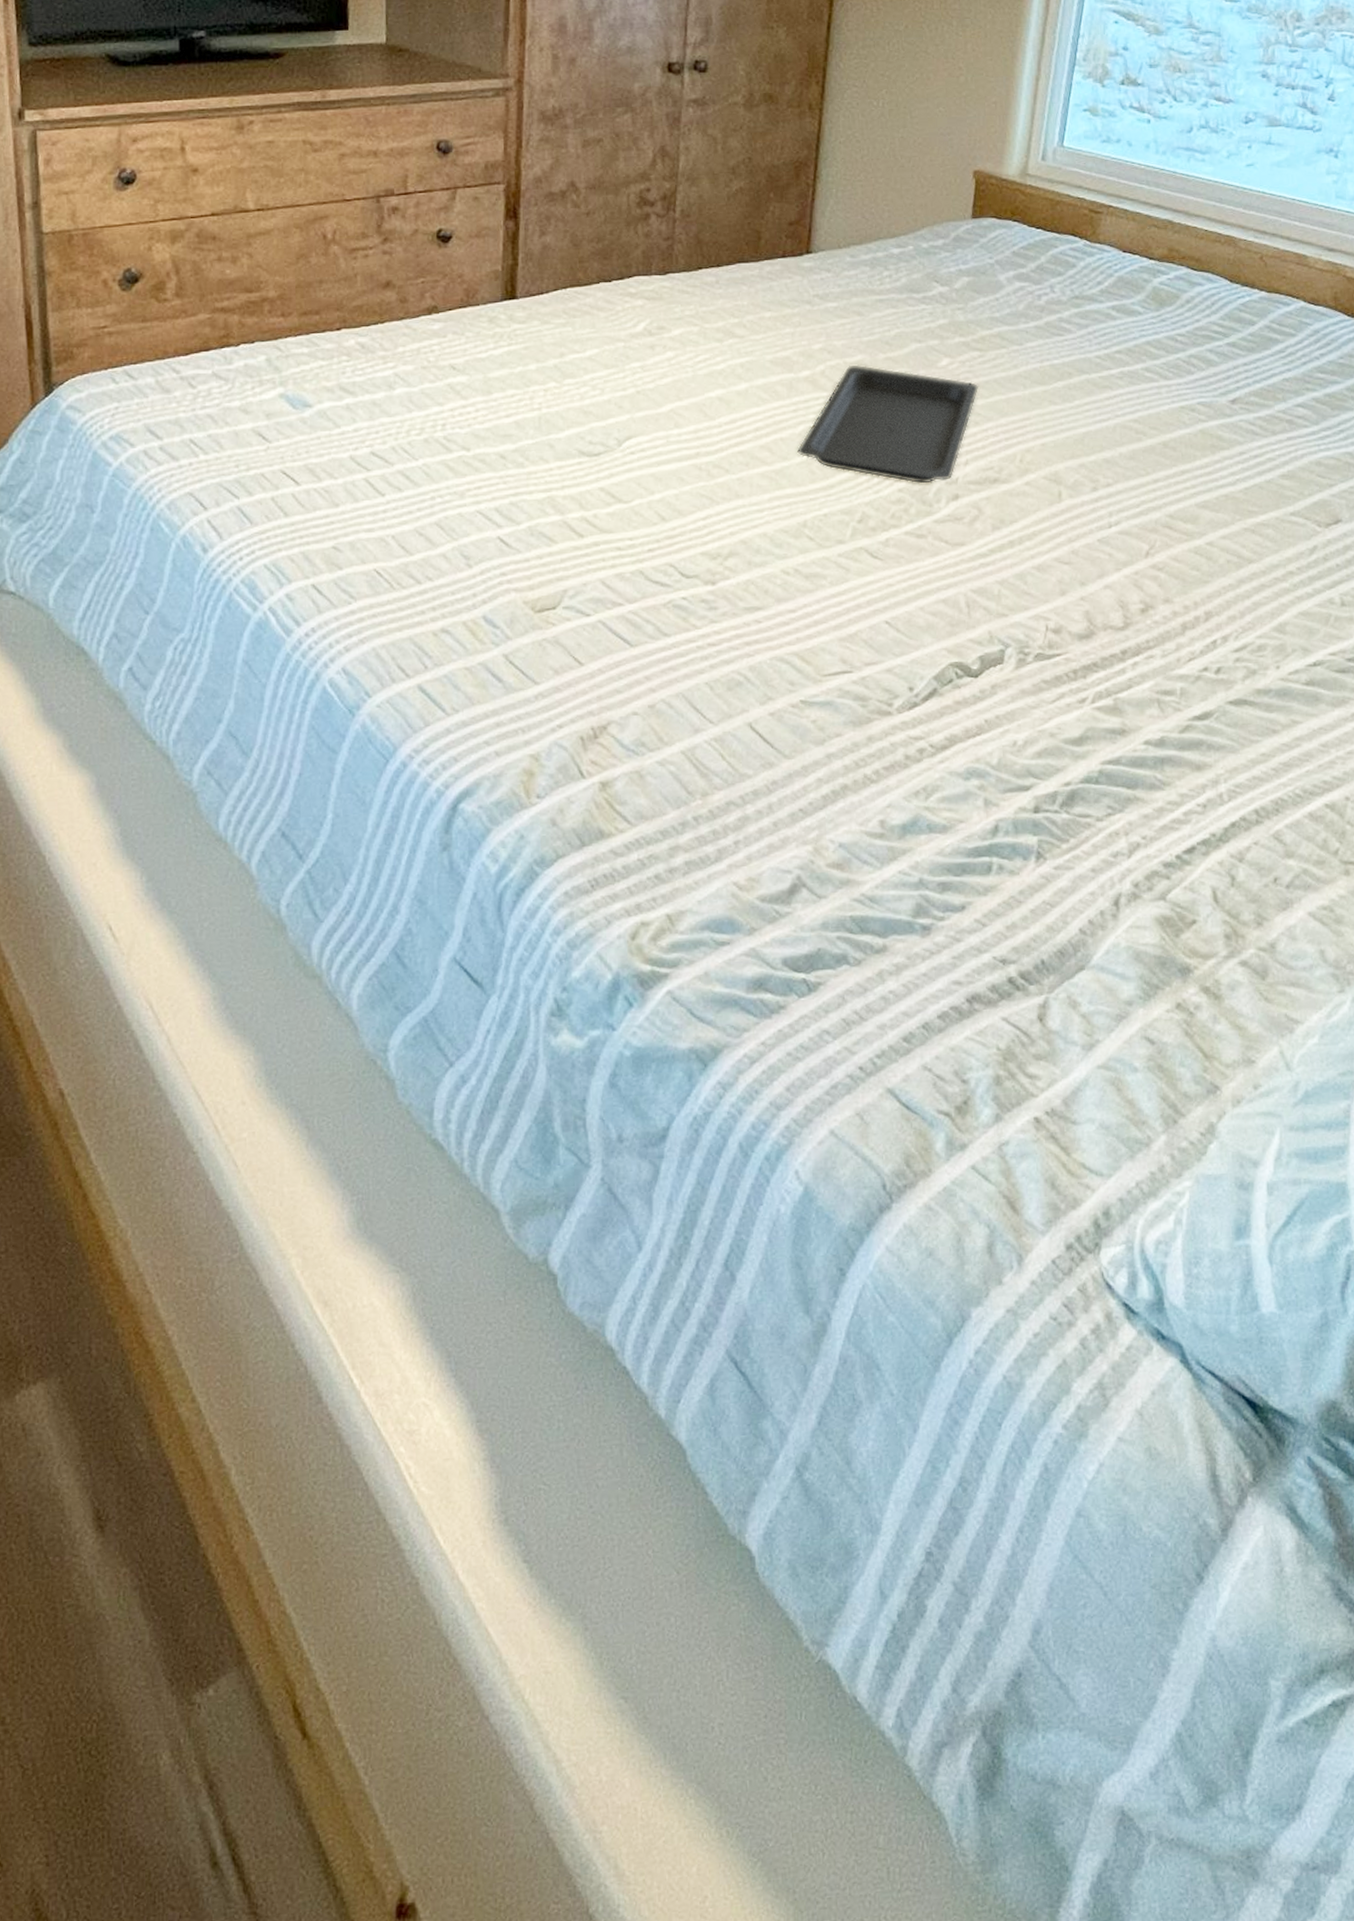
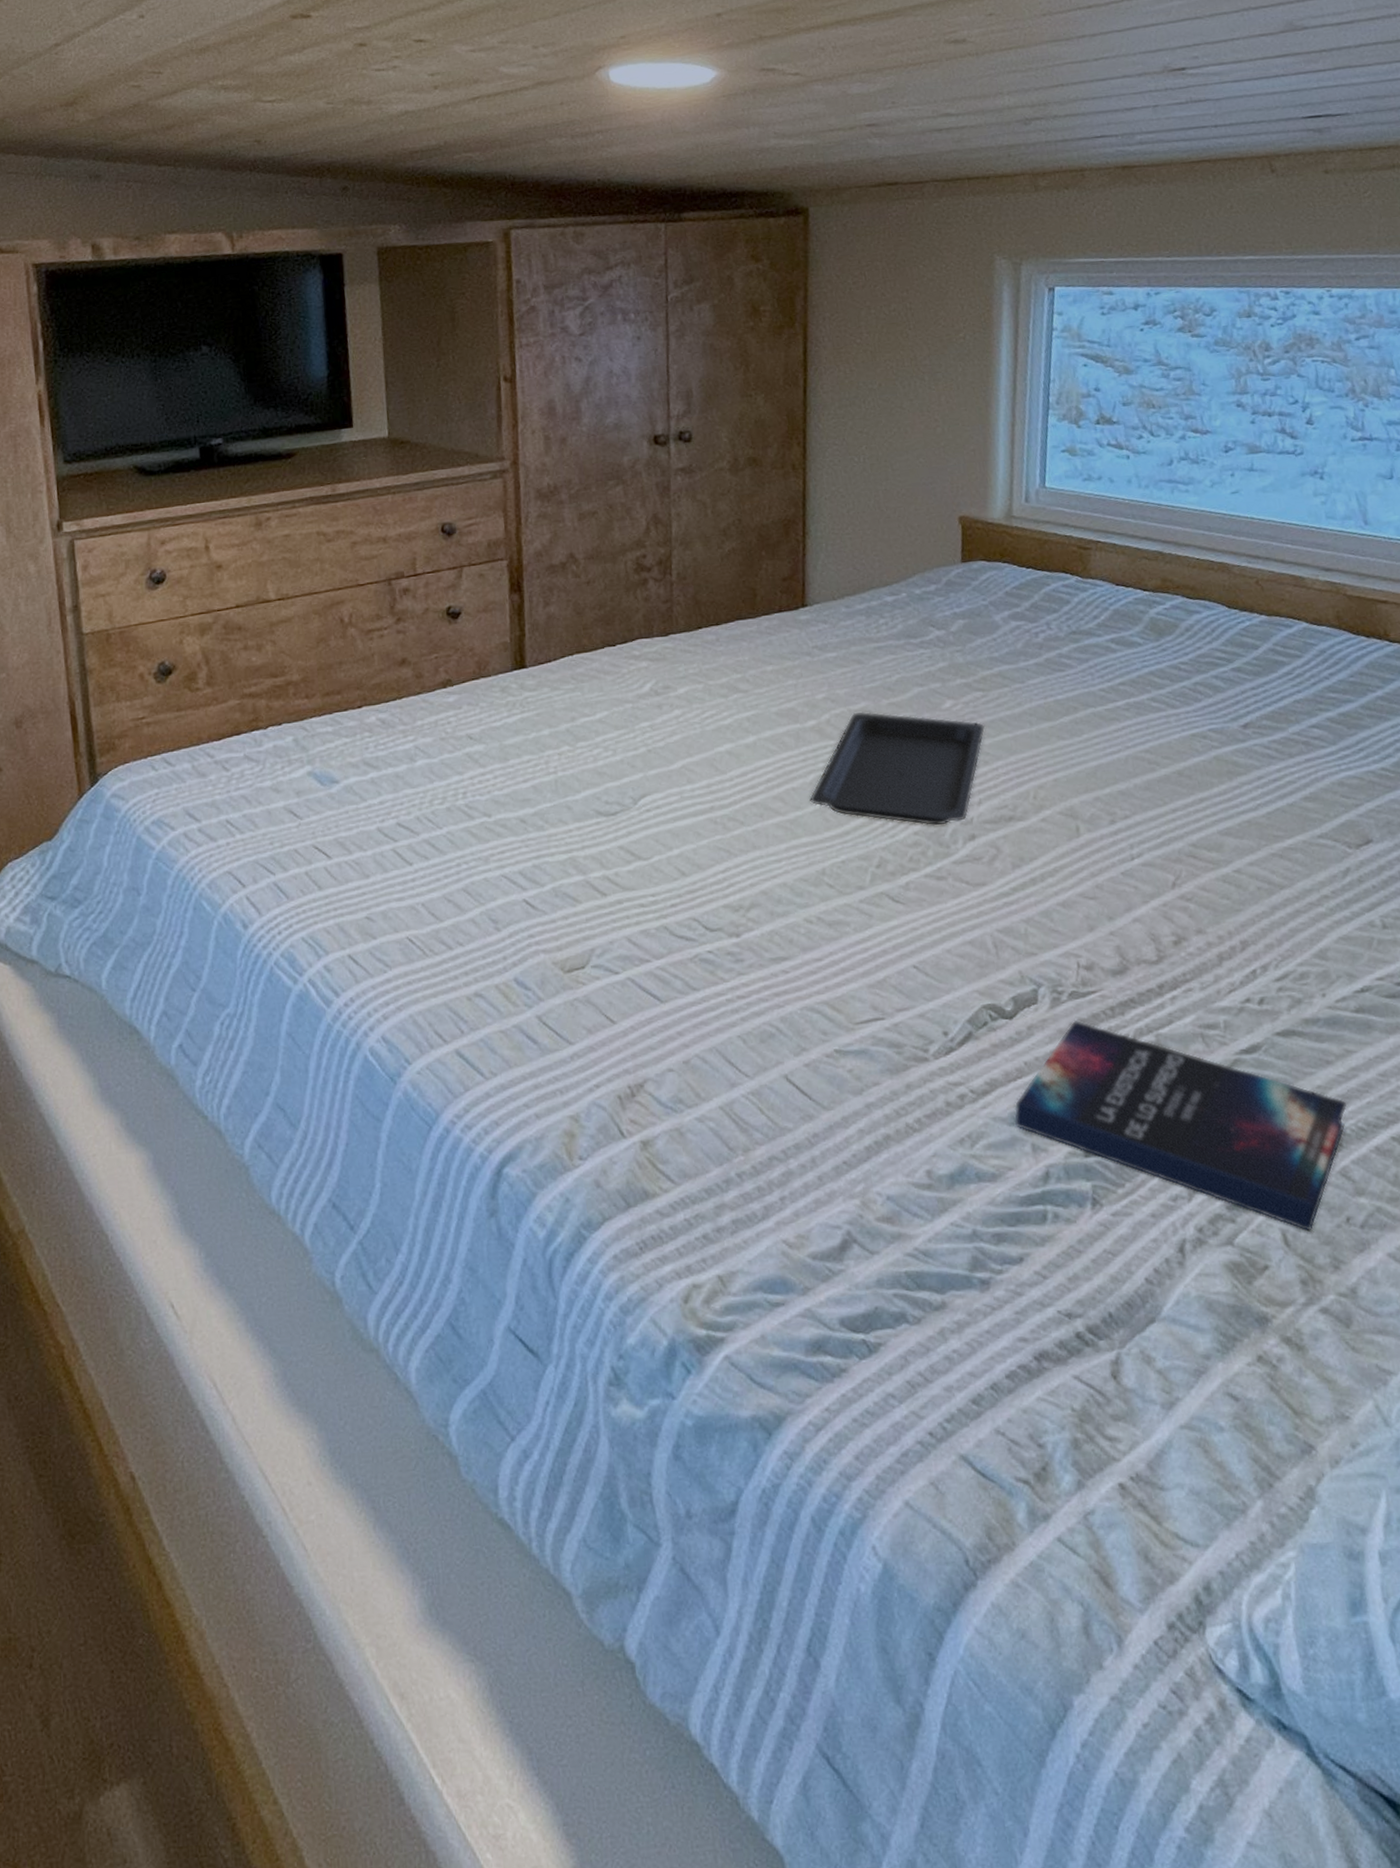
hardback book: none [969,682,1288,890] -> present [1014,1021,1348,1232]

